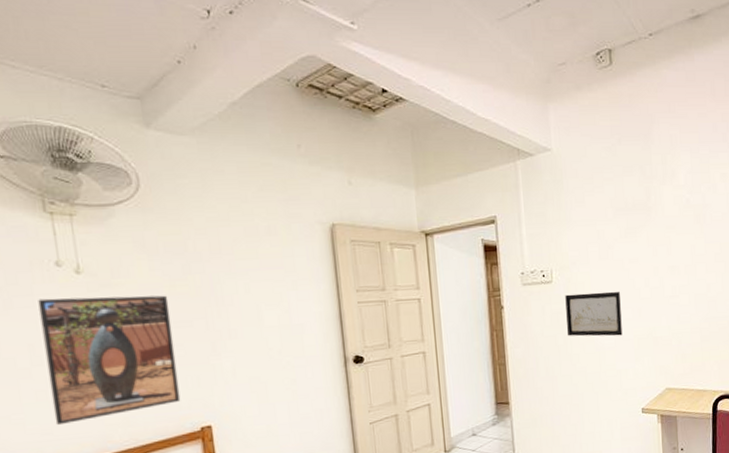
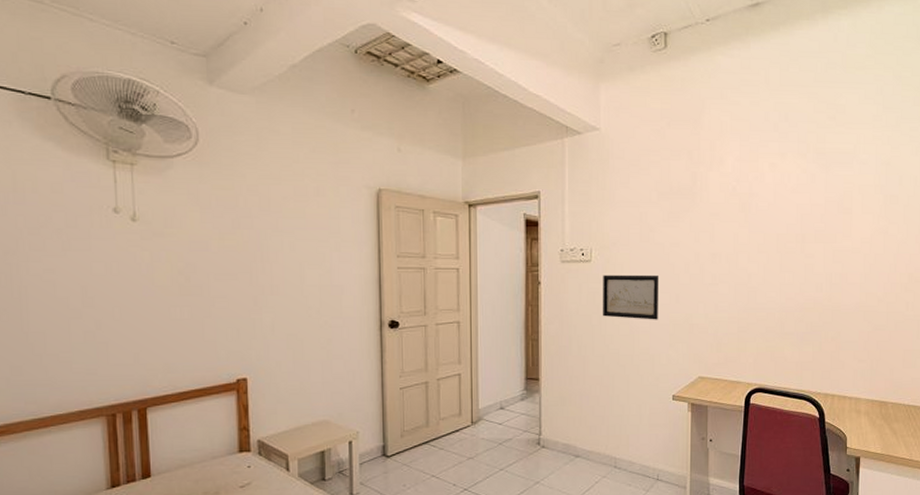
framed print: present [38,295,181,426] -> none [94,243,220,367]

